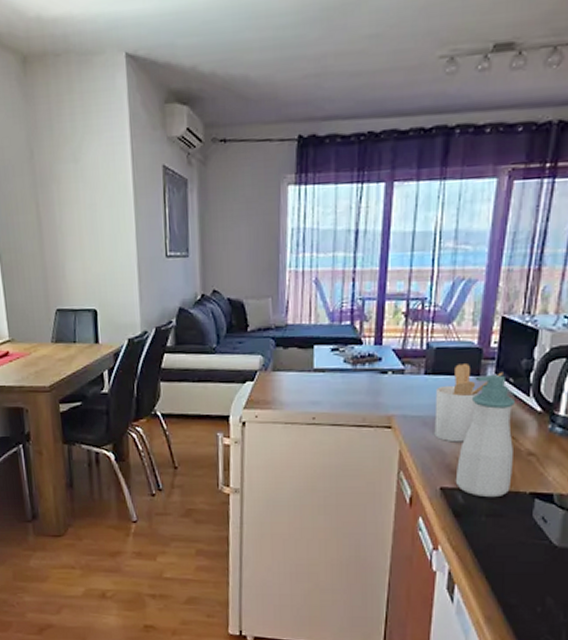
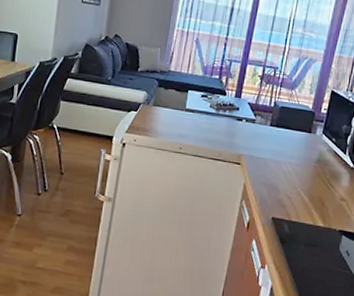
utensil holder: present [434,364,503,443] -> none [272,122,329,183]
soap bottle: present [455,374,515,498] -> none [284,133,335,231]

